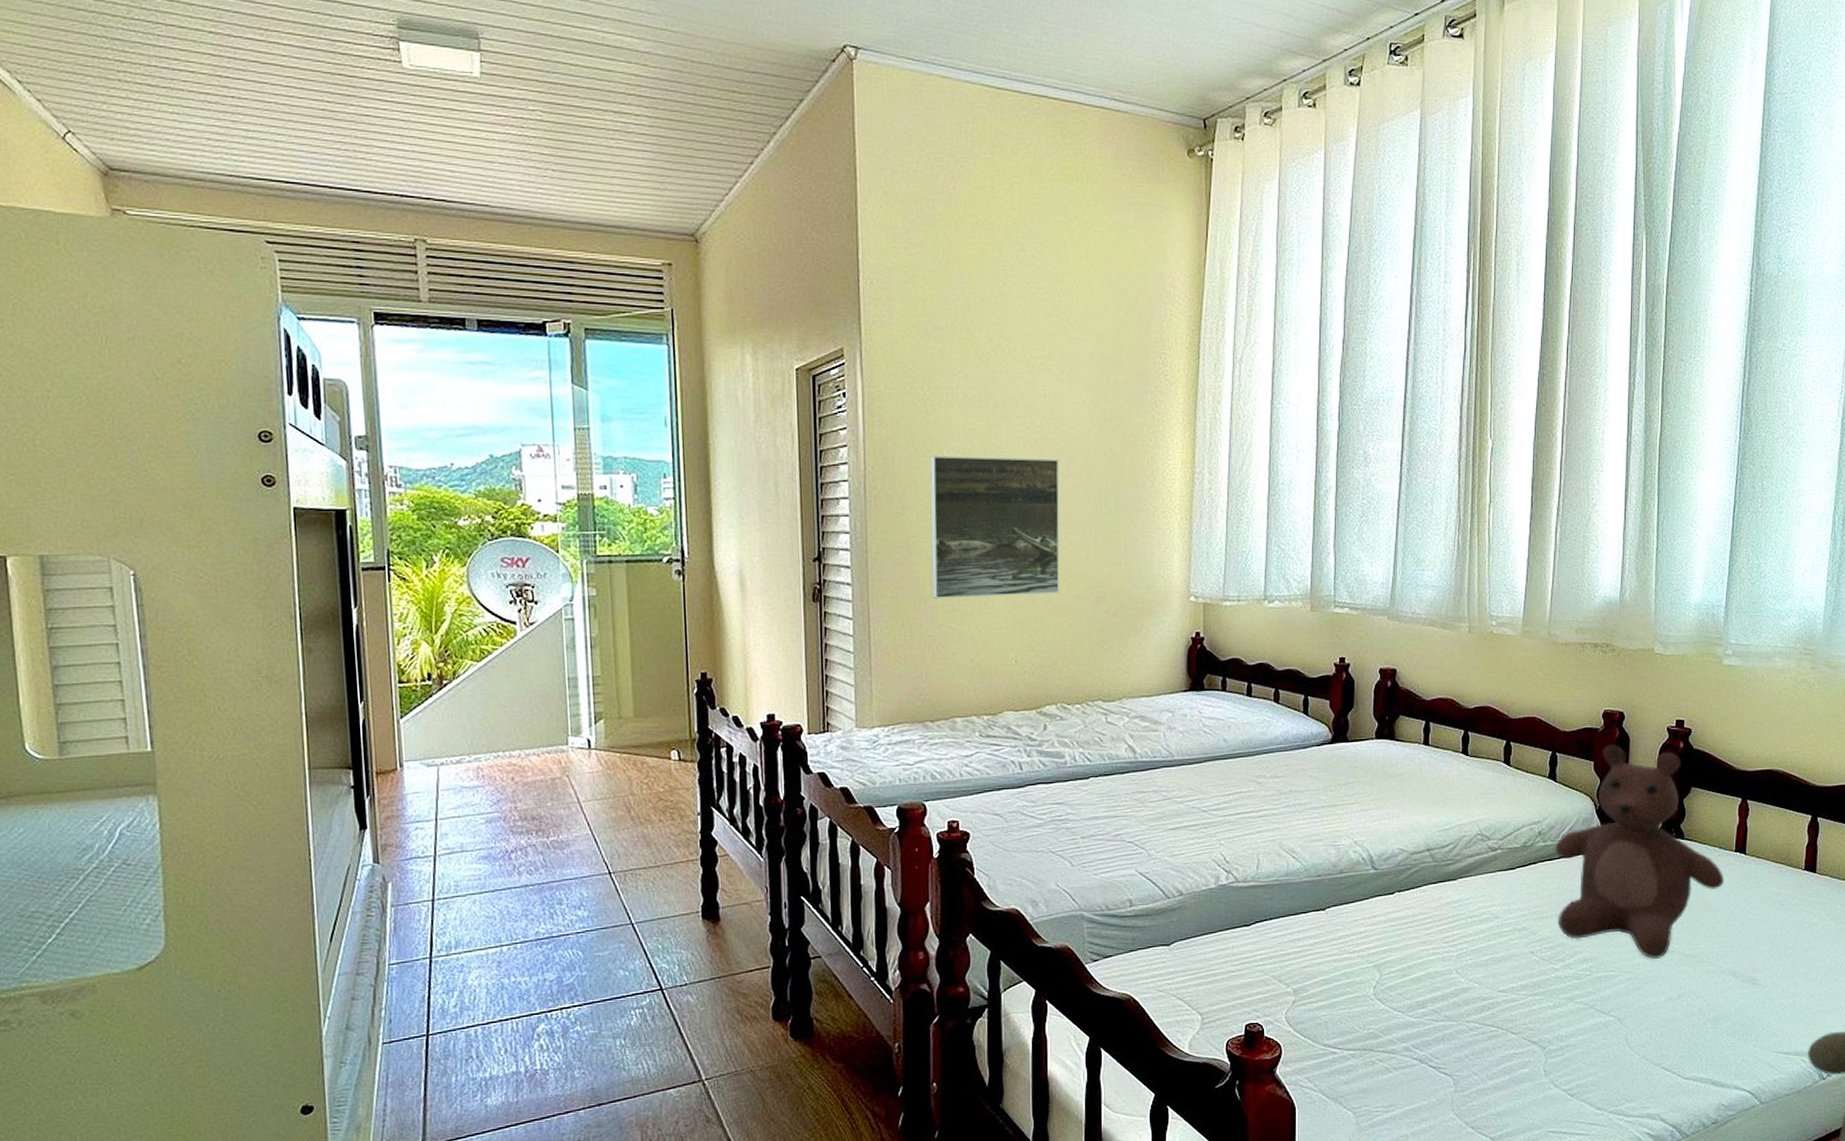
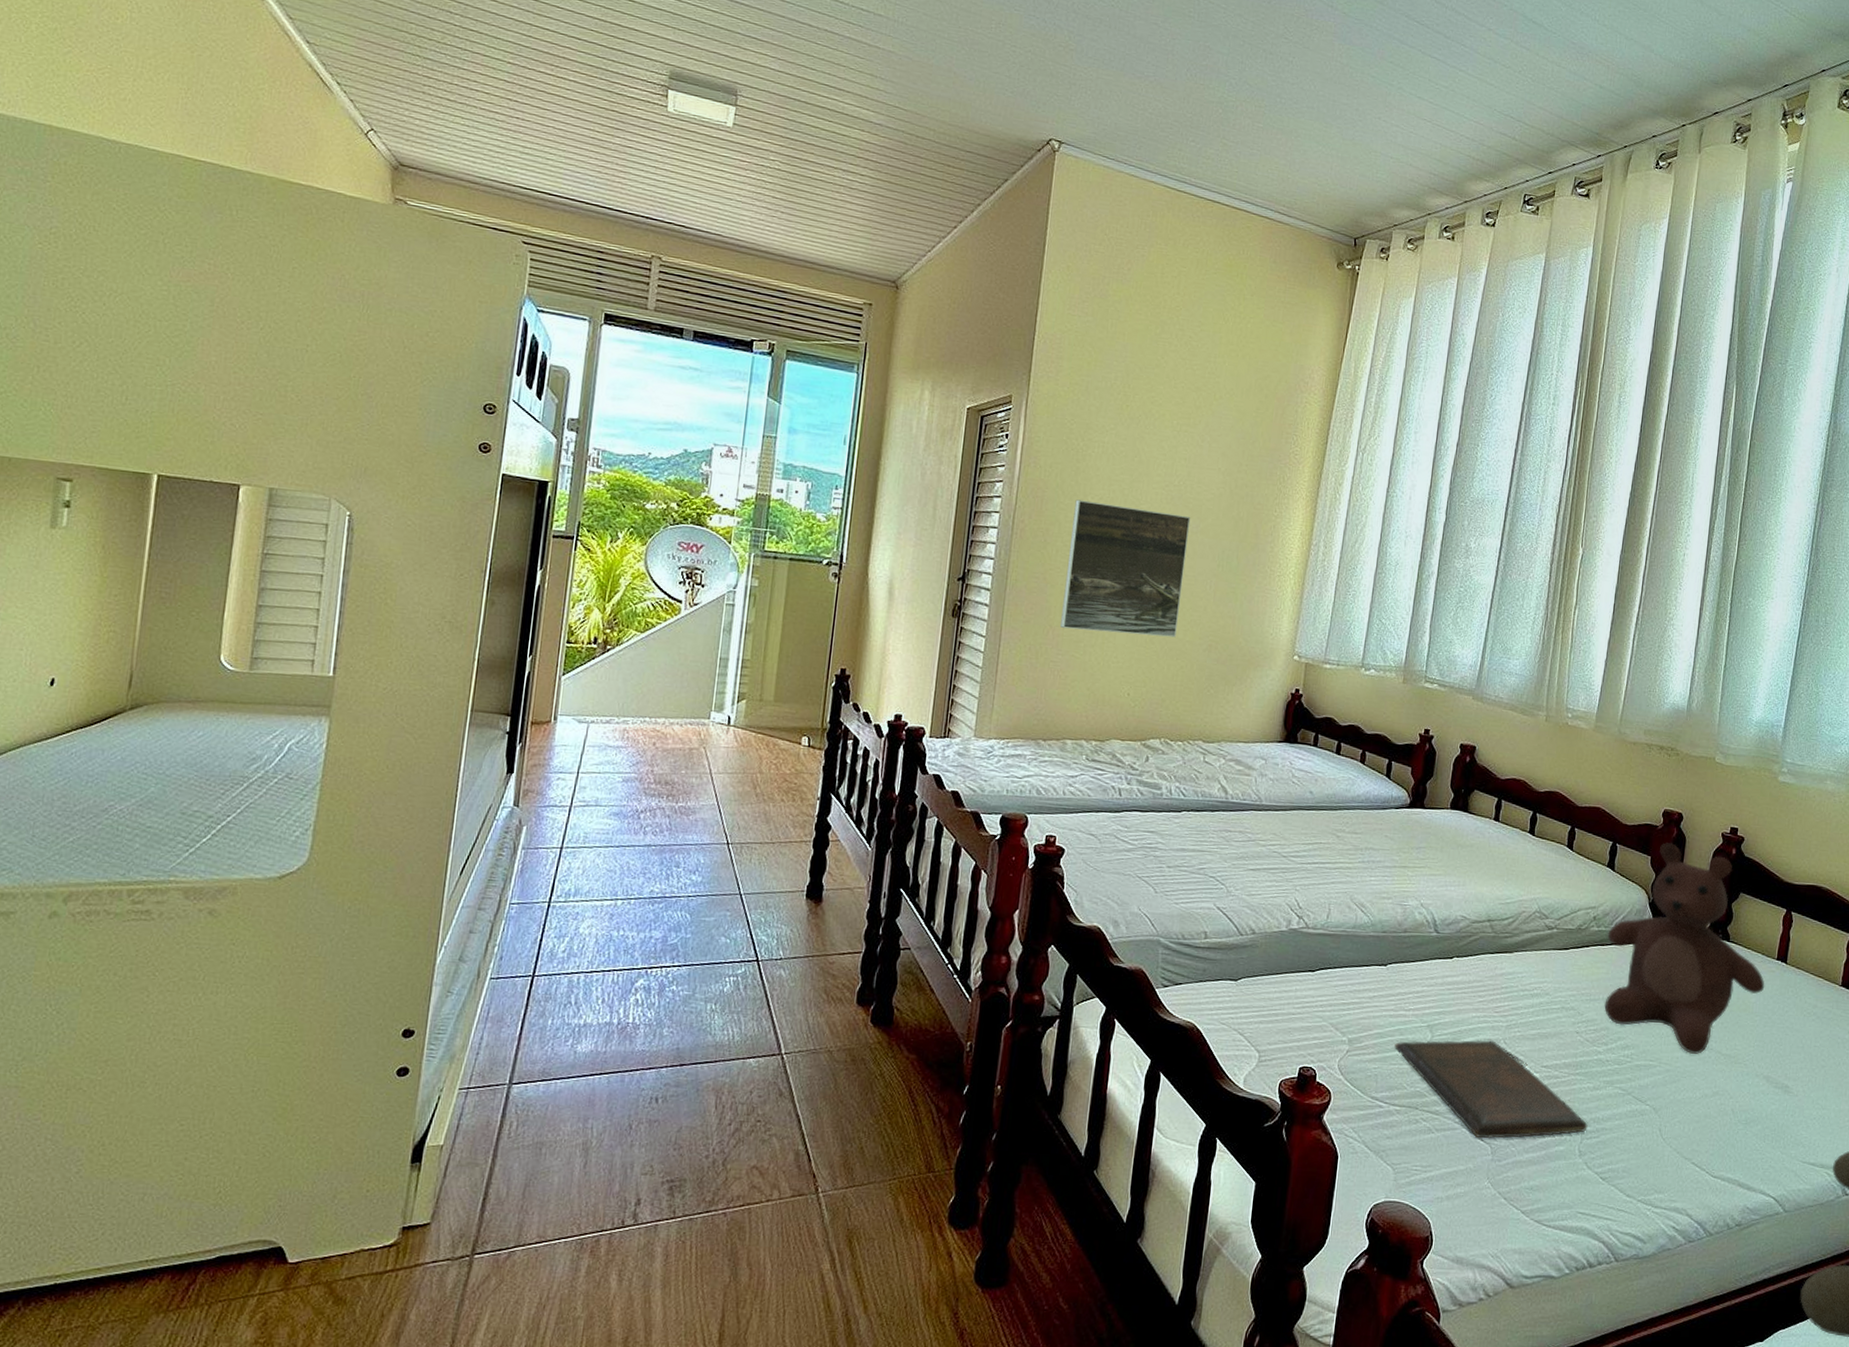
book: none [1341,972,1551,1072] -> present [1393,1040,1588,1139]

